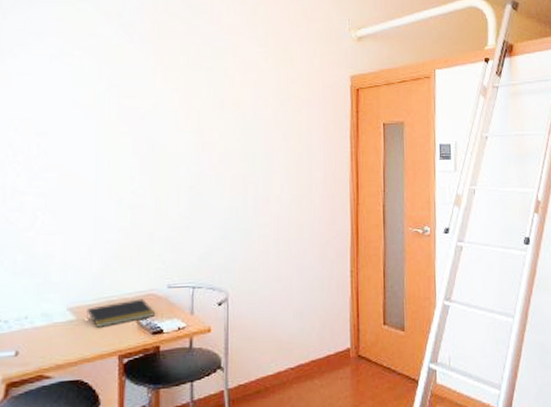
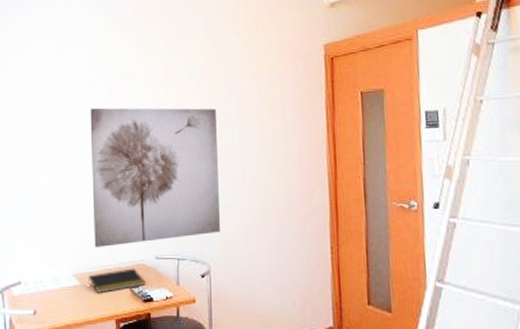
wall art: none [95,124,240,277] -> present [90,107,220,247]

